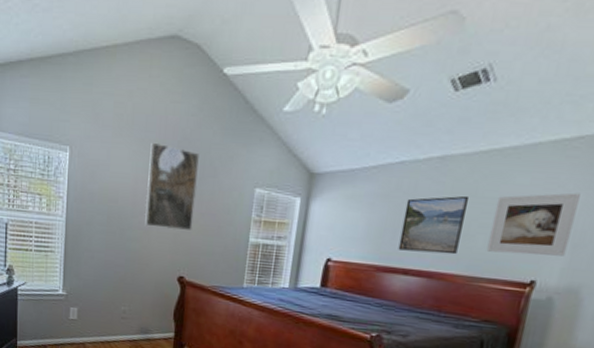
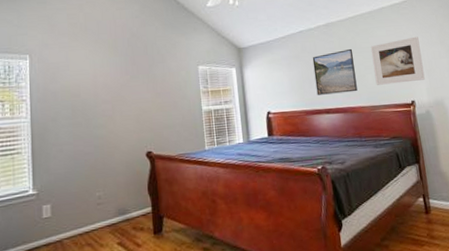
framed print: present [144,142,199,230] -> none [104,41,152,113]

